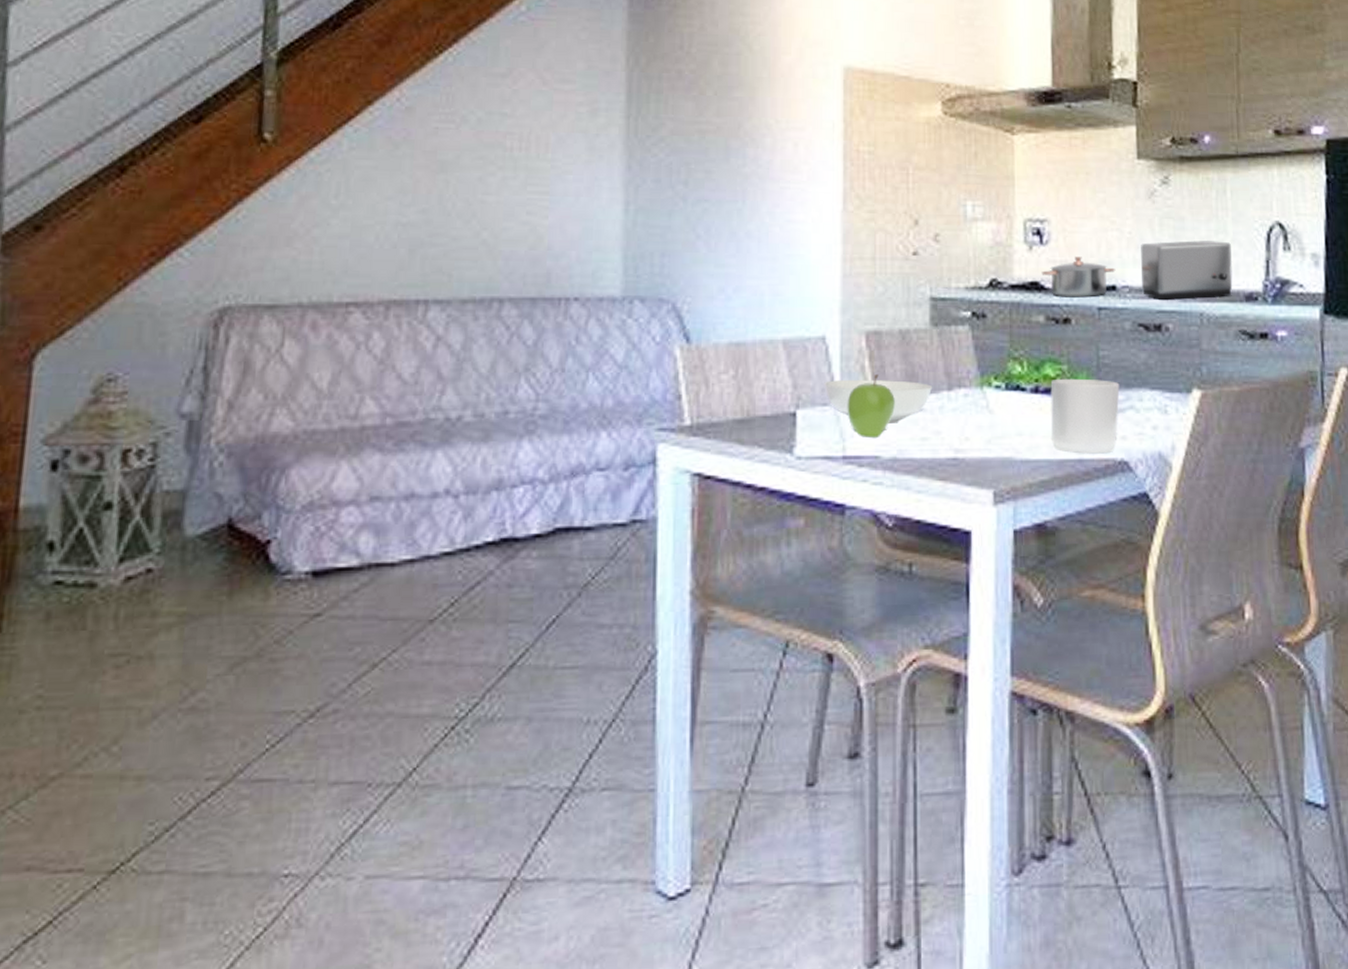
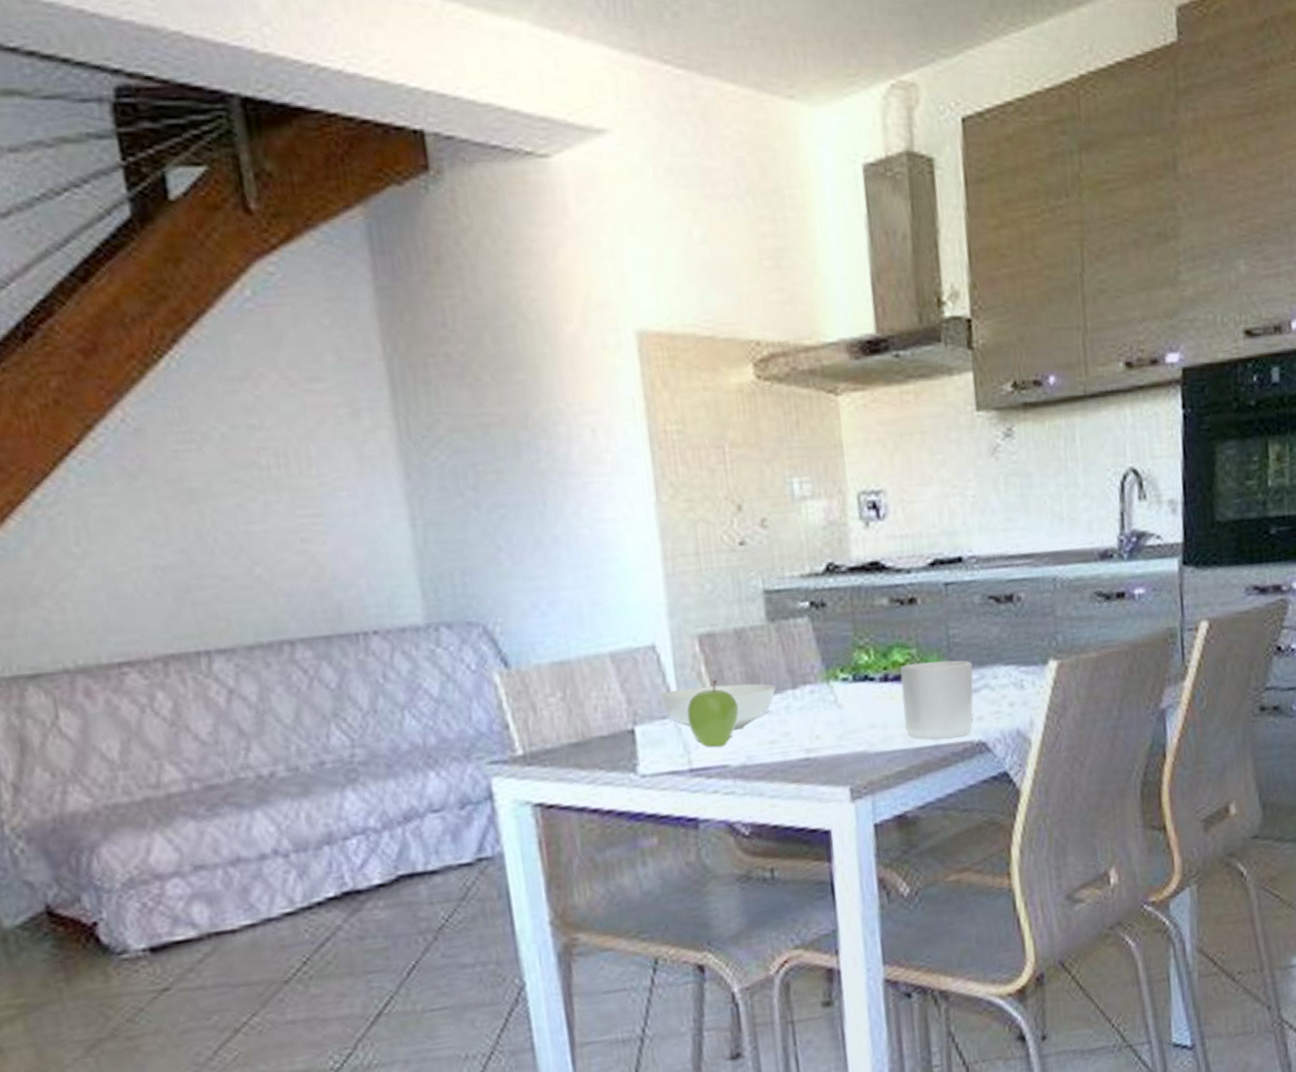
cooking pot: present [1041,256,1116,298] -> none [881,528,961,575]
toaster: present [1141,240,1233,300] -> none [986,496,1086,567]

